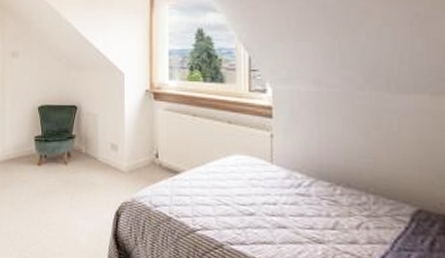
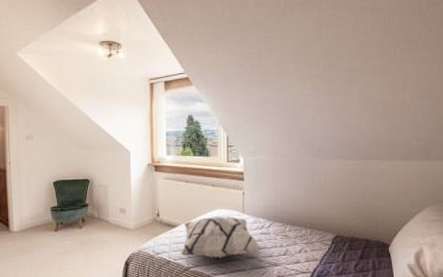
decorative pillow: none [184,164,298,223] -> present [180,216,261,259]

